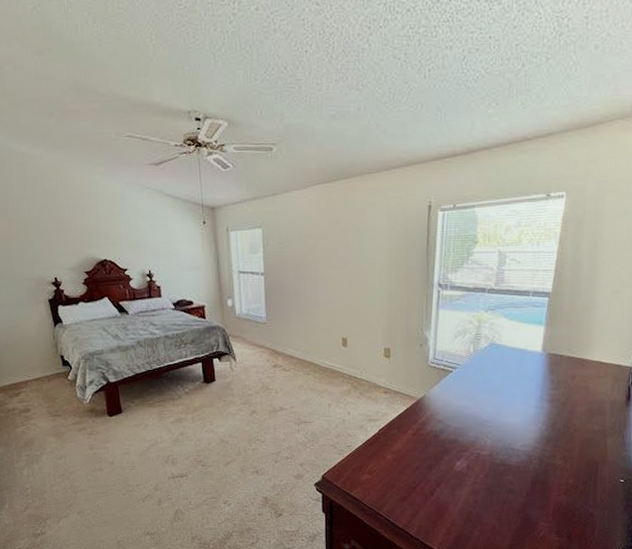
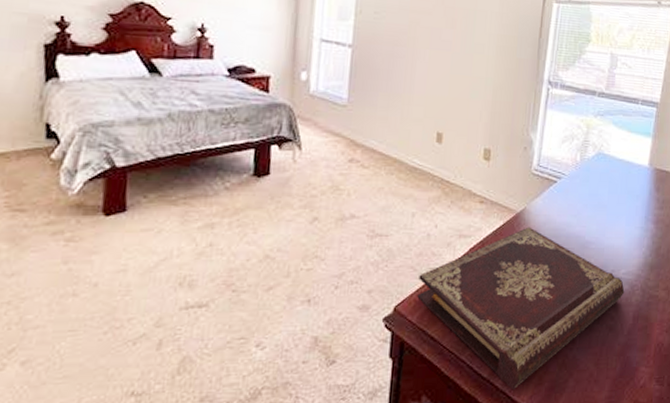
book: none [339,410,522,537] -> present [417,227,625,389]

